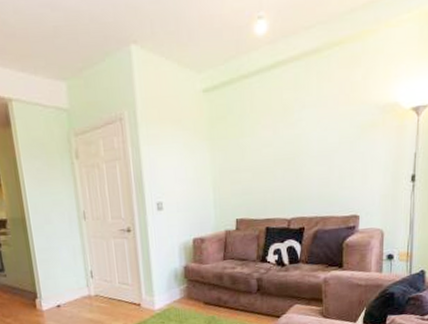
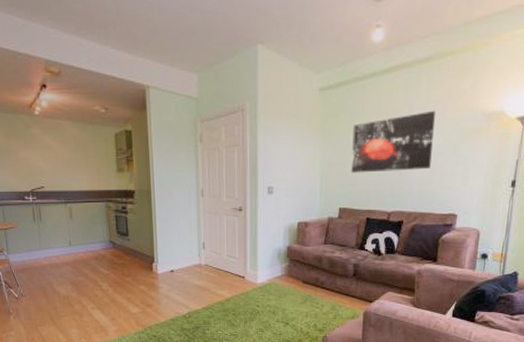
wall art: none [243,106,329,180] -> present [351,110,436,173]

